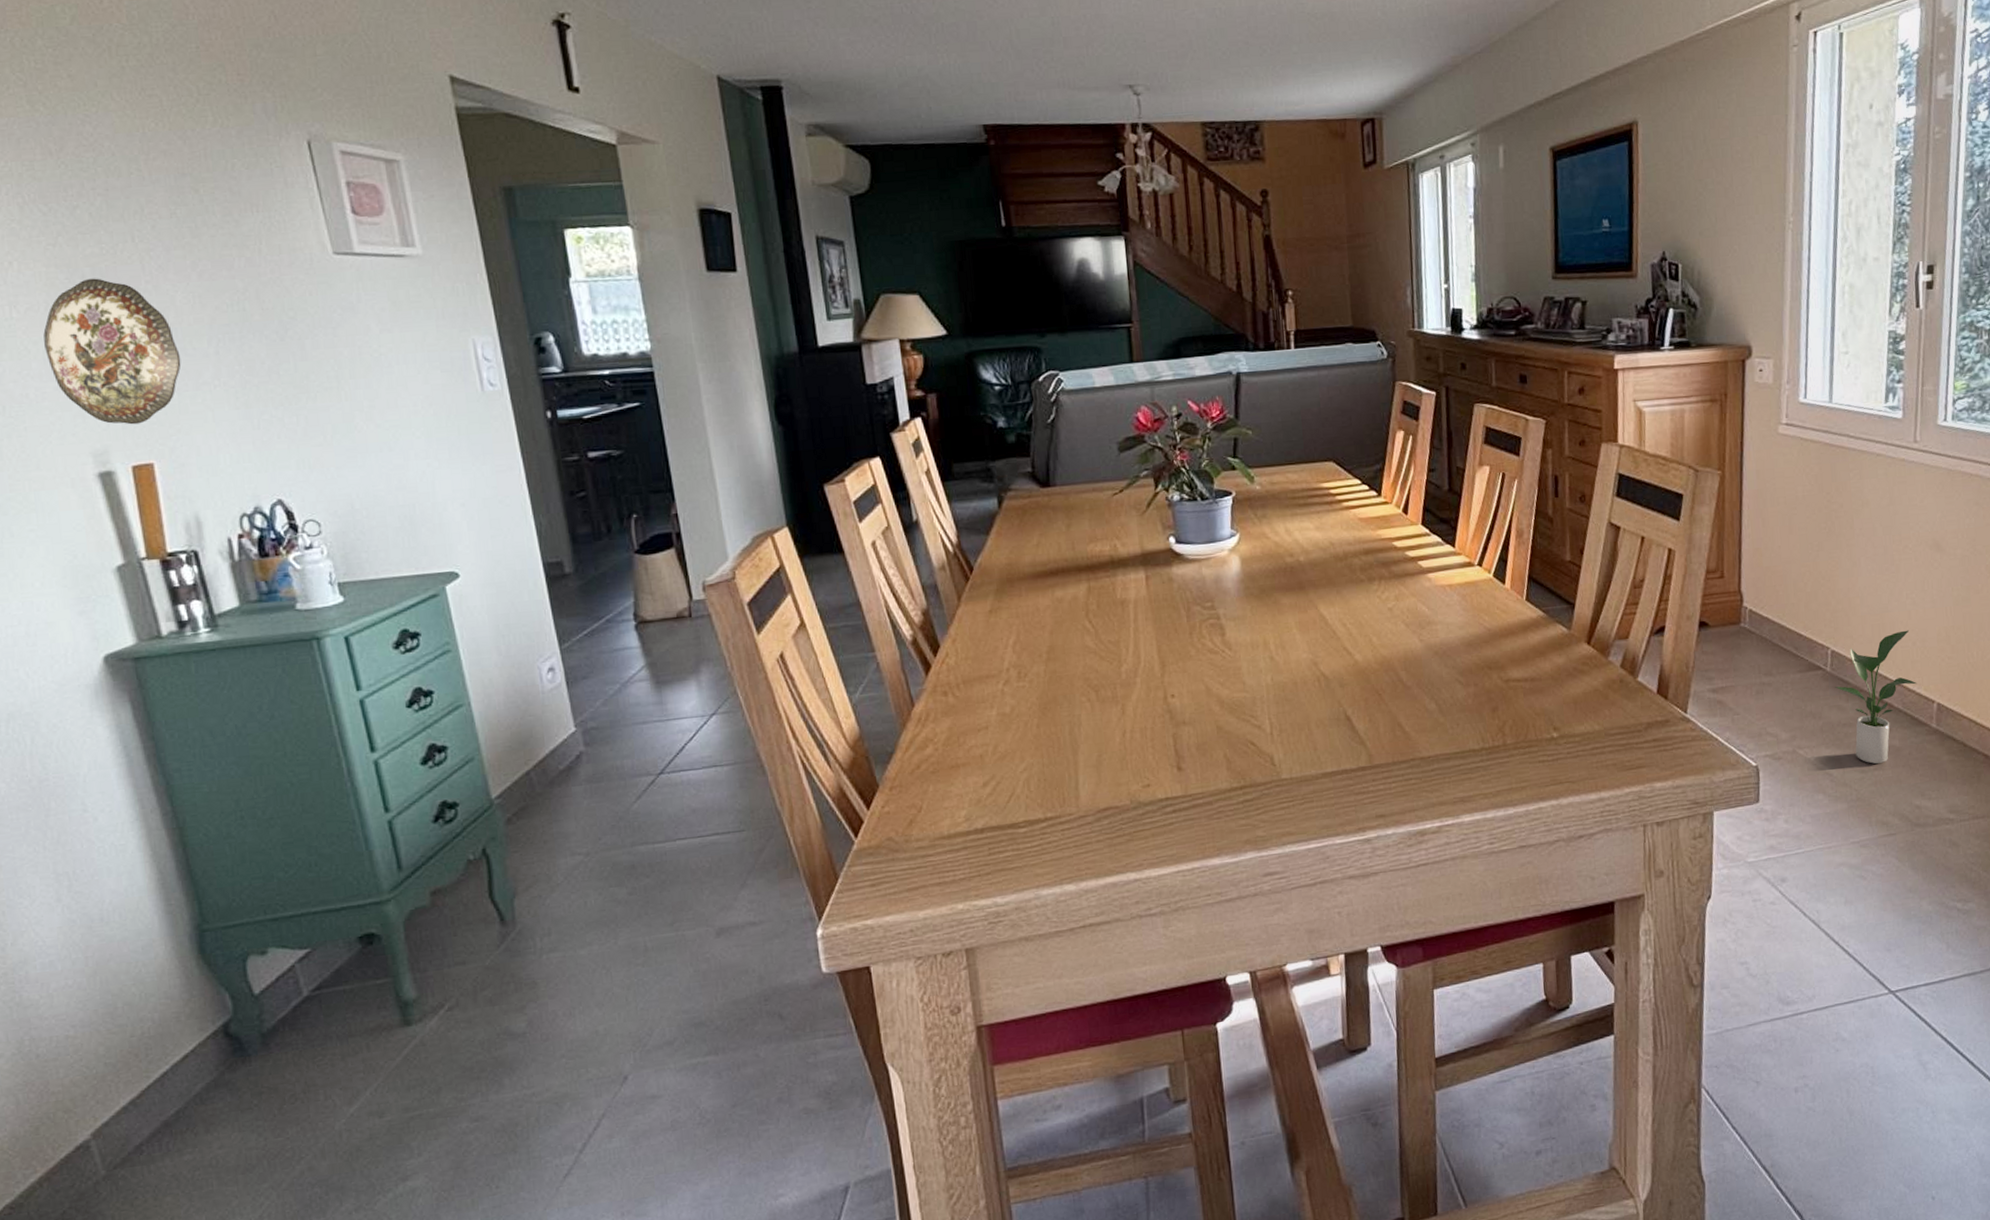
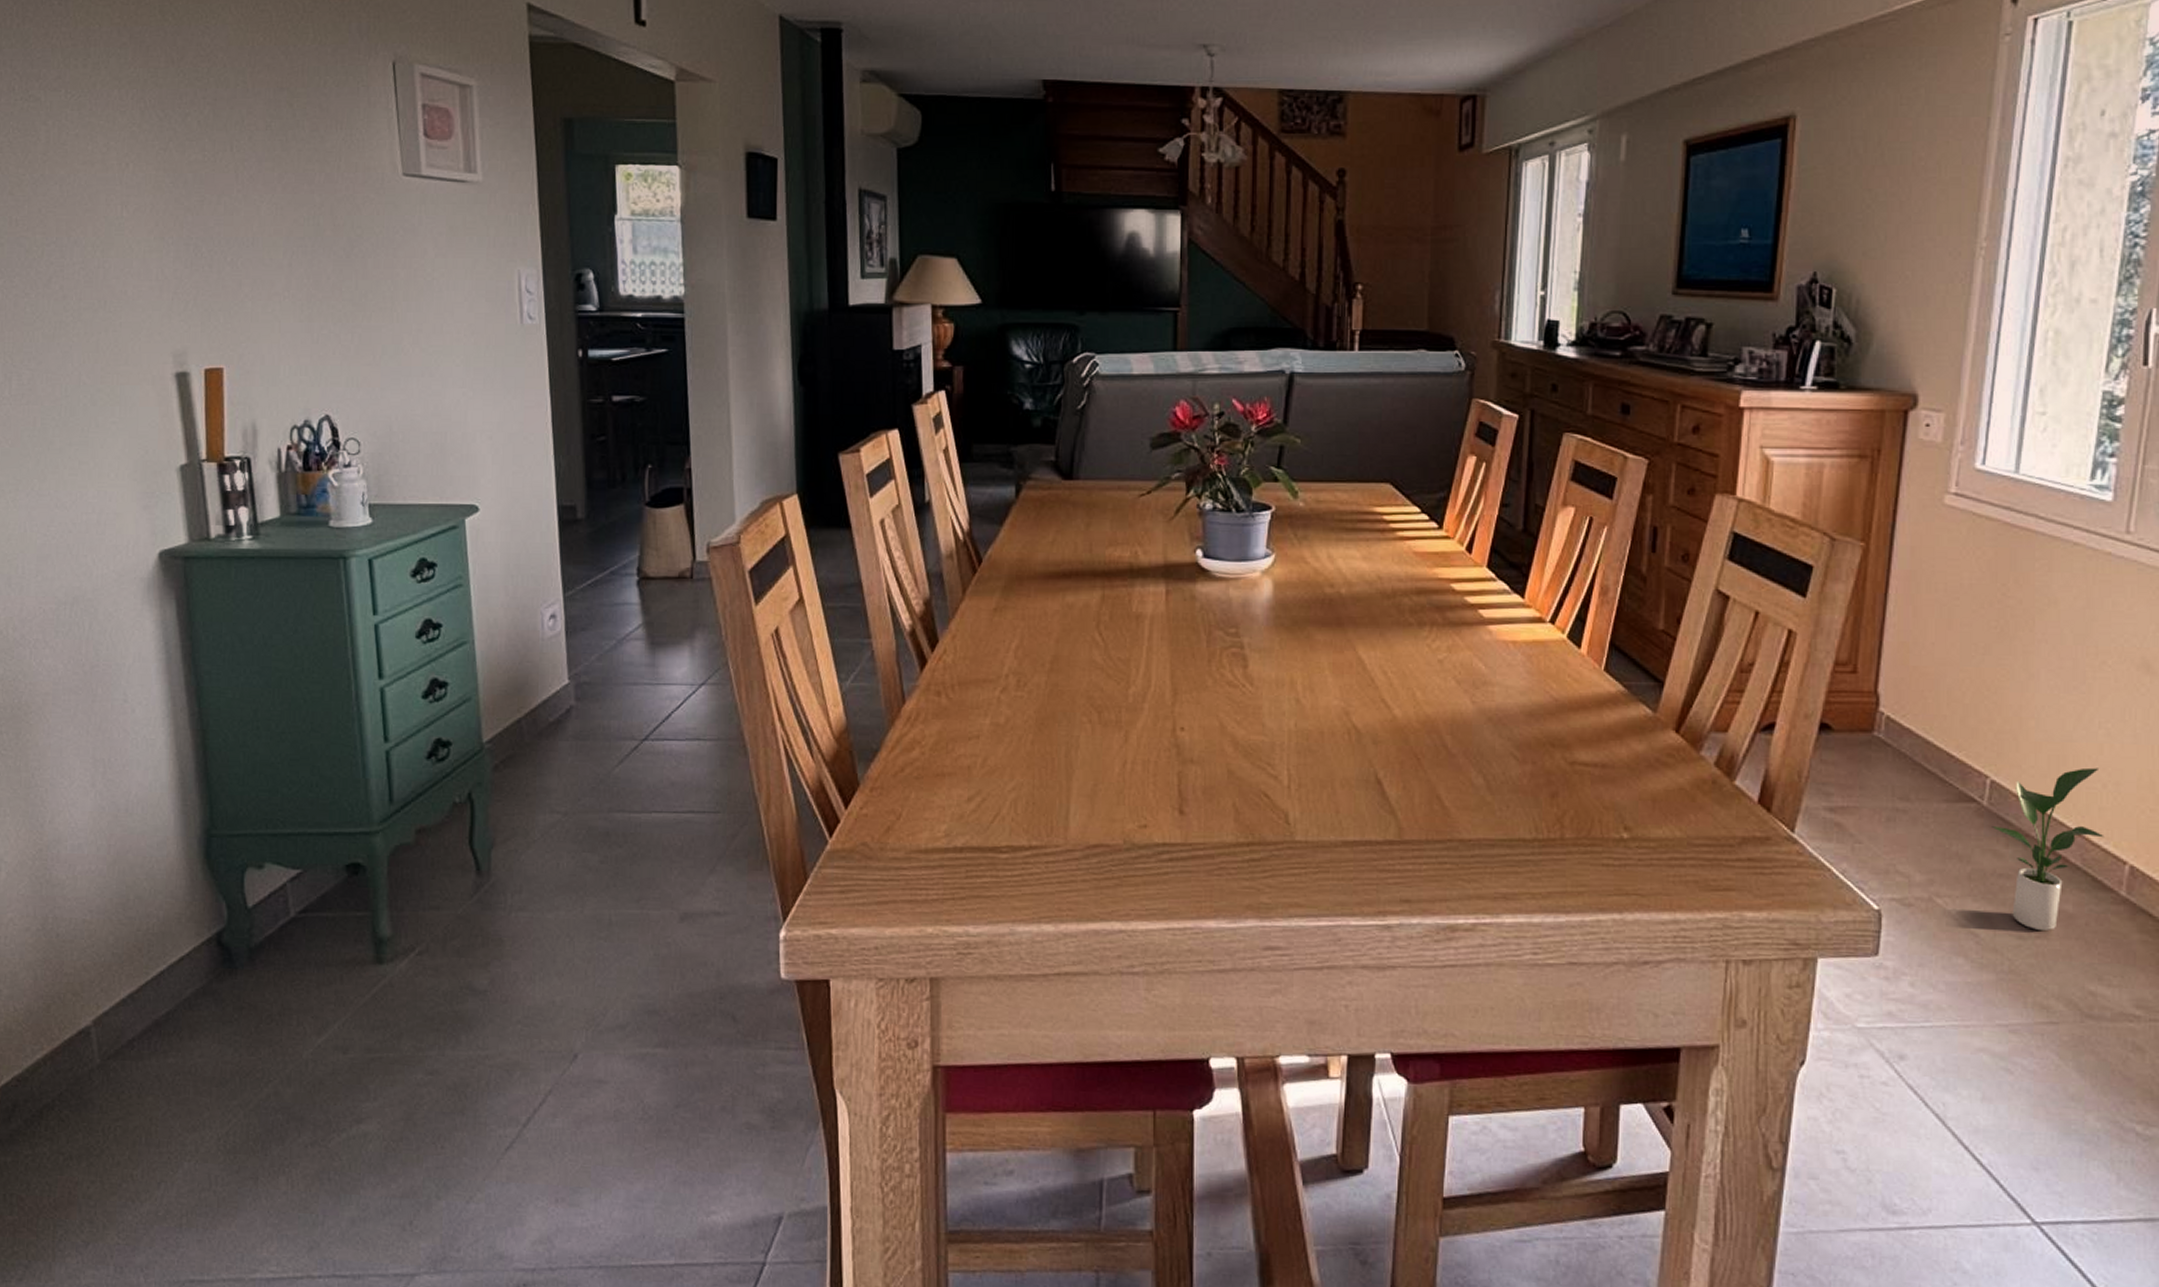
decorative plate: present [43,278,181,425] -> none [146,184,258,329]

